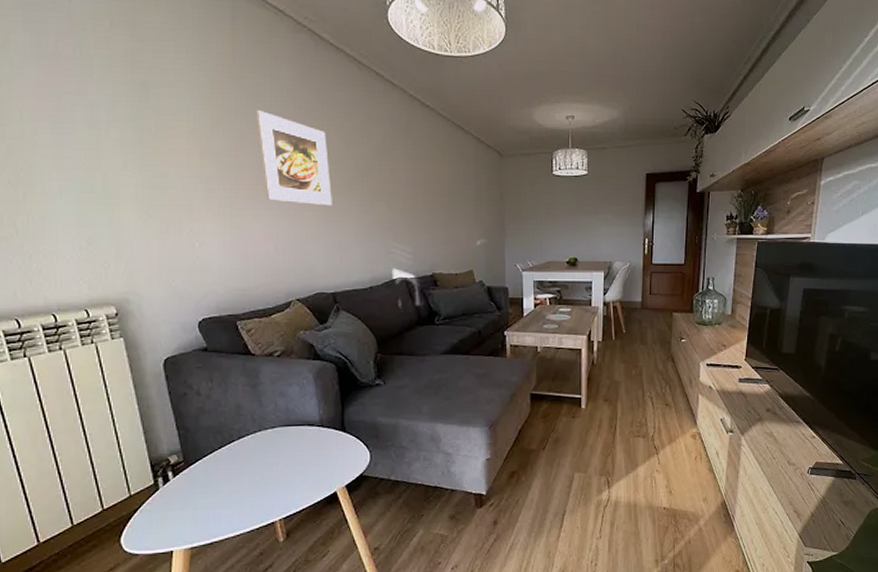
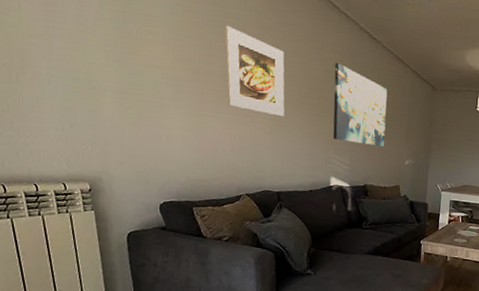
wall art: none [385,138,451,227] -> present [333,63,388,146]

